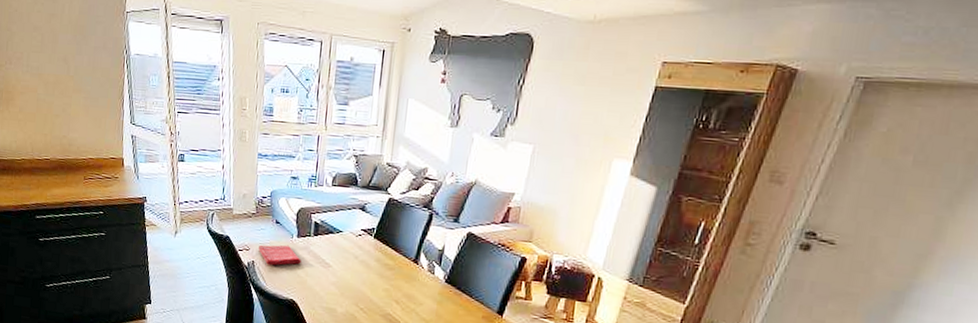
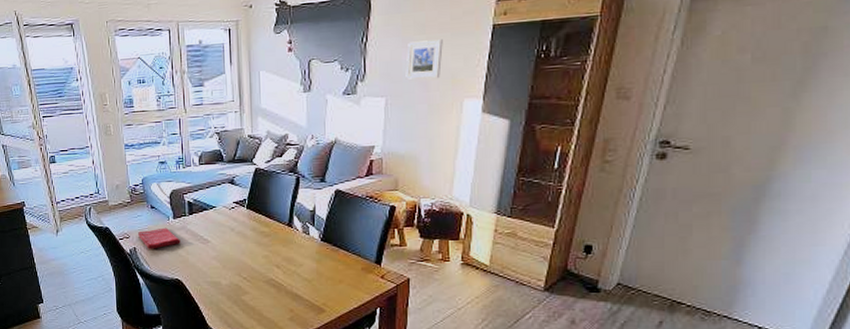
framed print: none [557,91,602,134] -> present [405,39,443,80]

